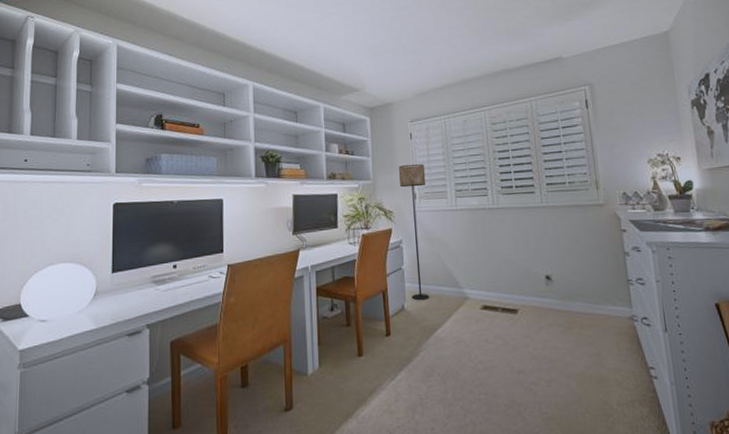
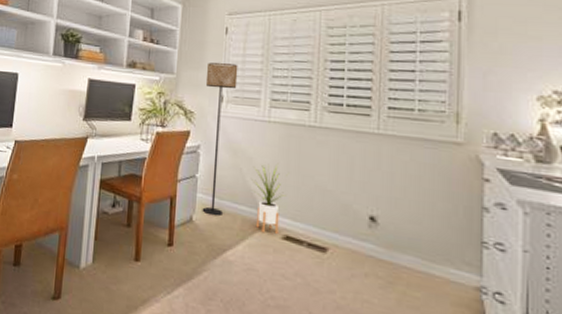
house plant: none [449,247,478,307] -> present [252,165,288,234]

